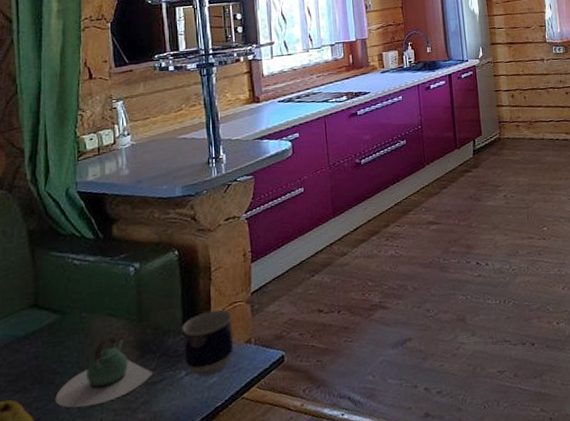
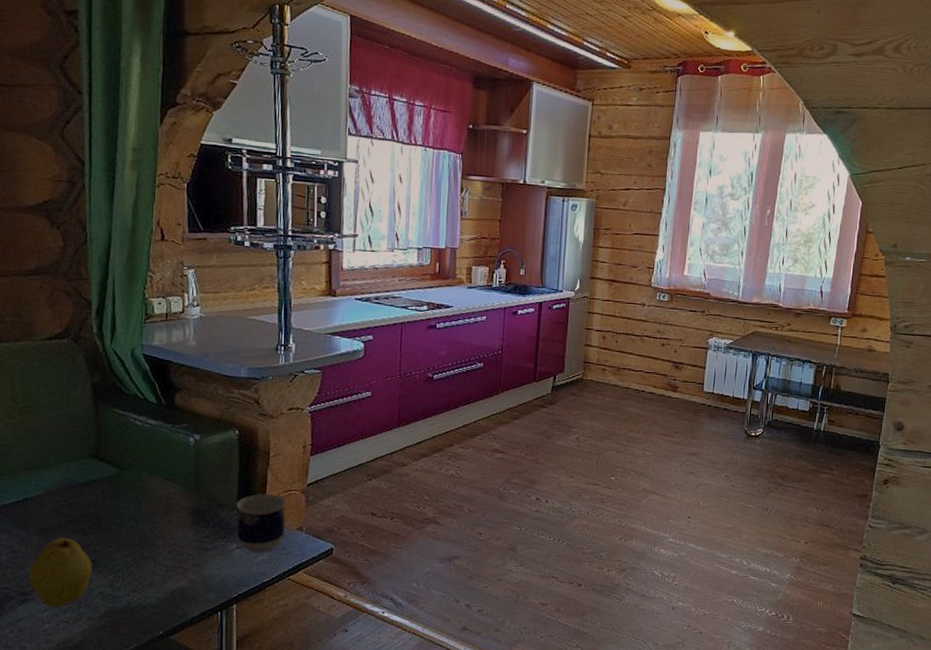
teapot: present [55,334,154,408] -> none [111,497,206,558]

